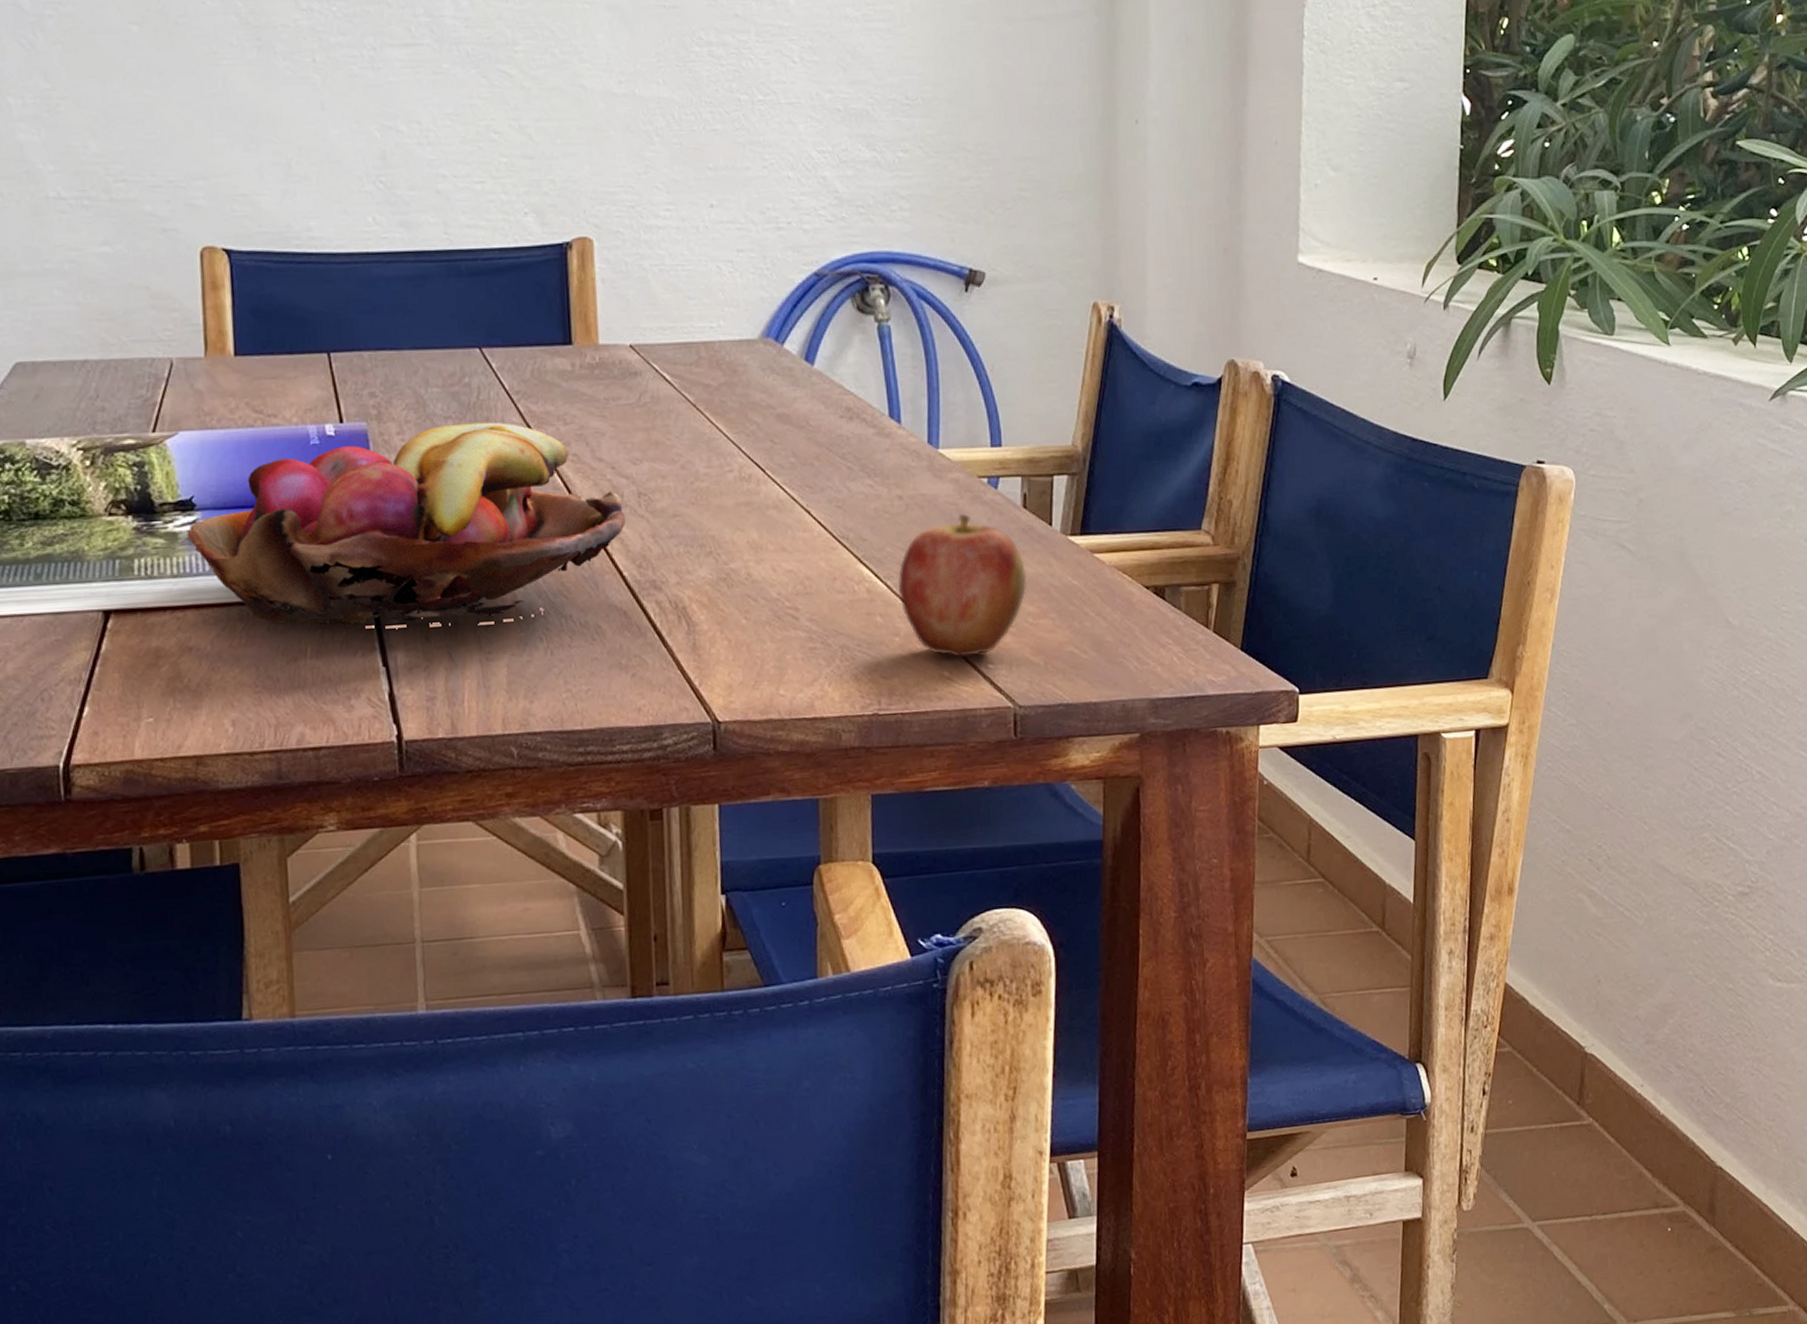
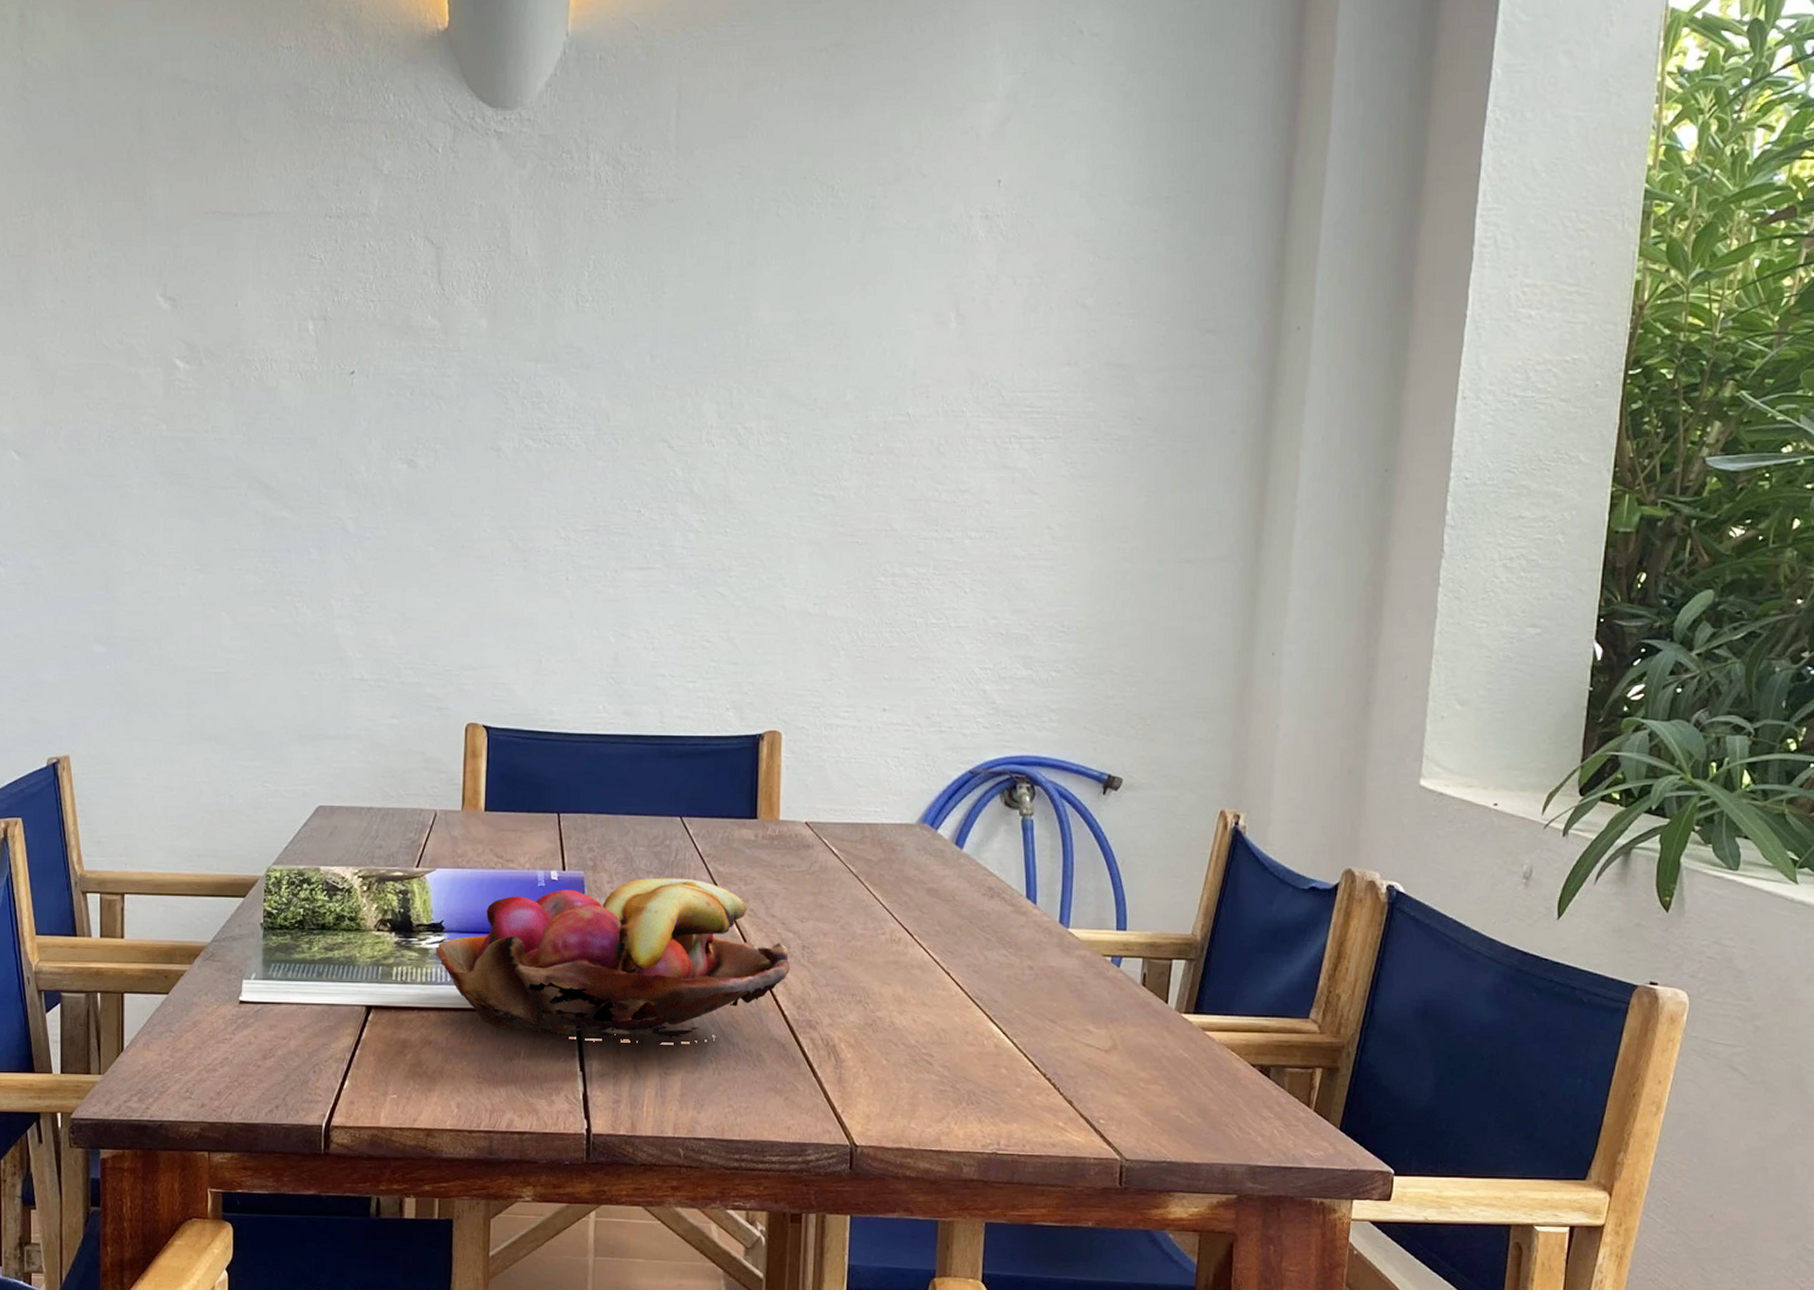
apple: present [897,513,1027,657] -> none [1022,985,1141,1111]

